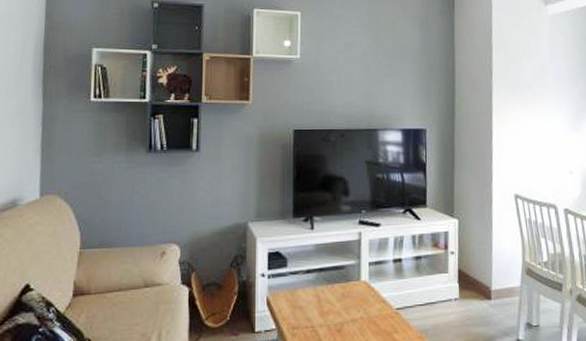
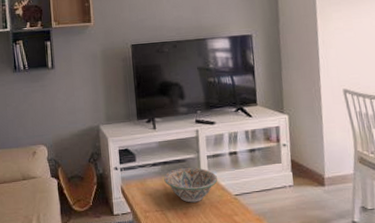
decorative bowl: none [318,275,379,318] -> present [164,167,218,203]

